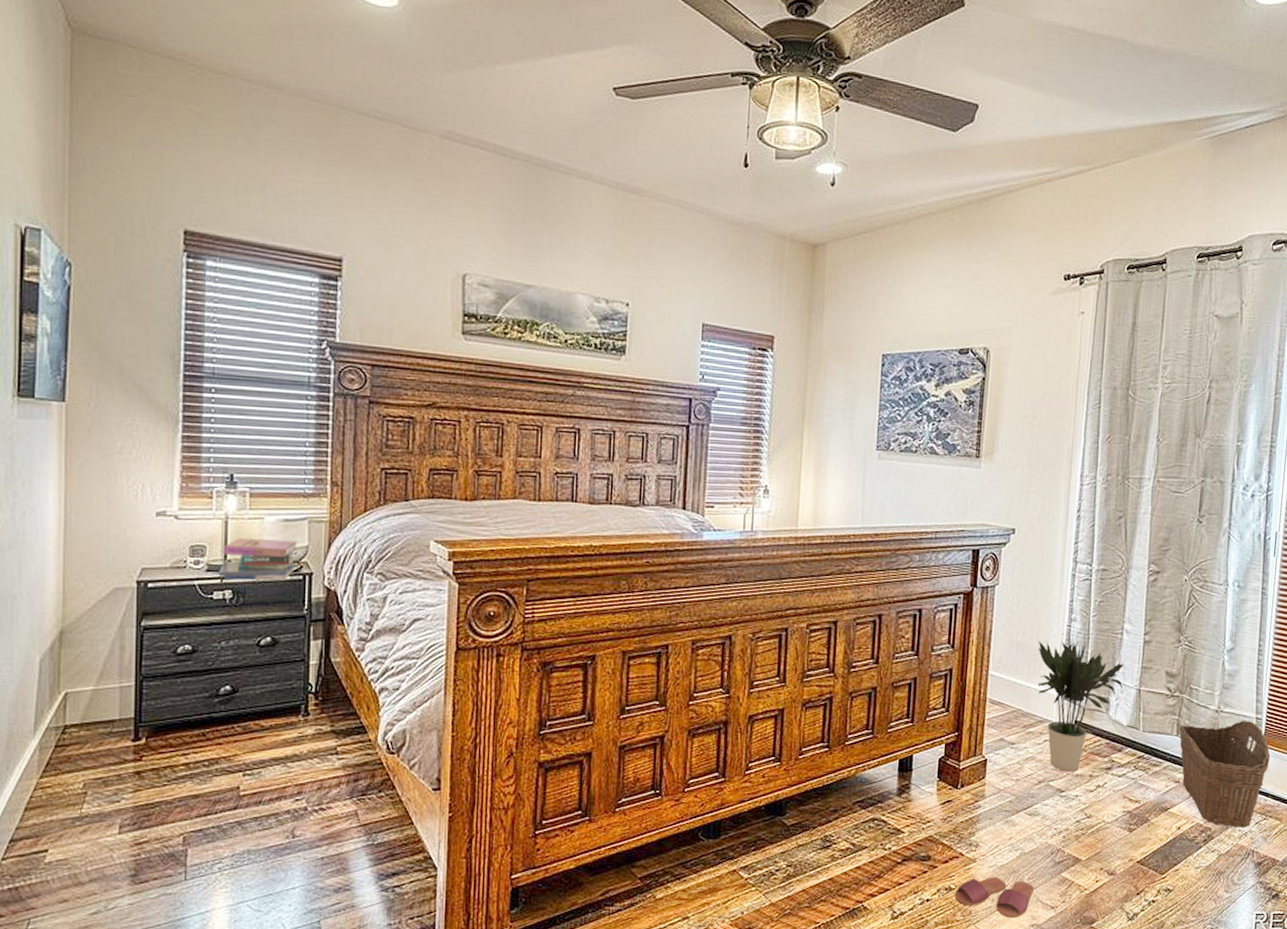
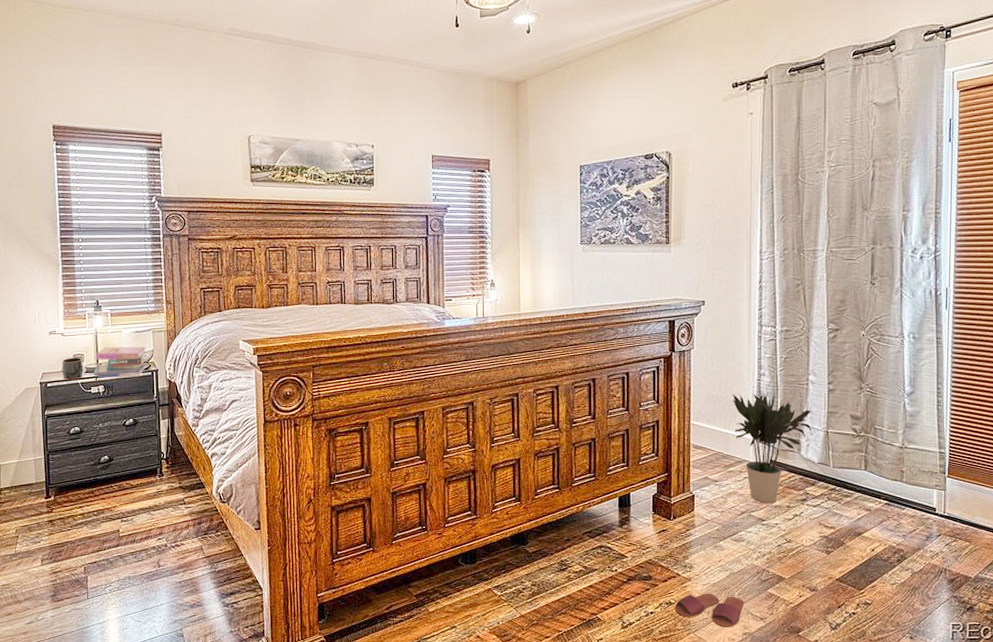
mug: none [171,550,204,580] -> present [61,358,83,380]
wicker basket: present [1179,719,1271,828] -> none [867,454,956,549]

